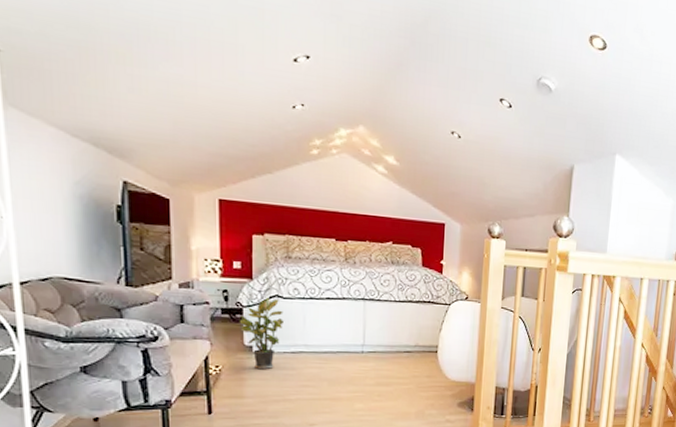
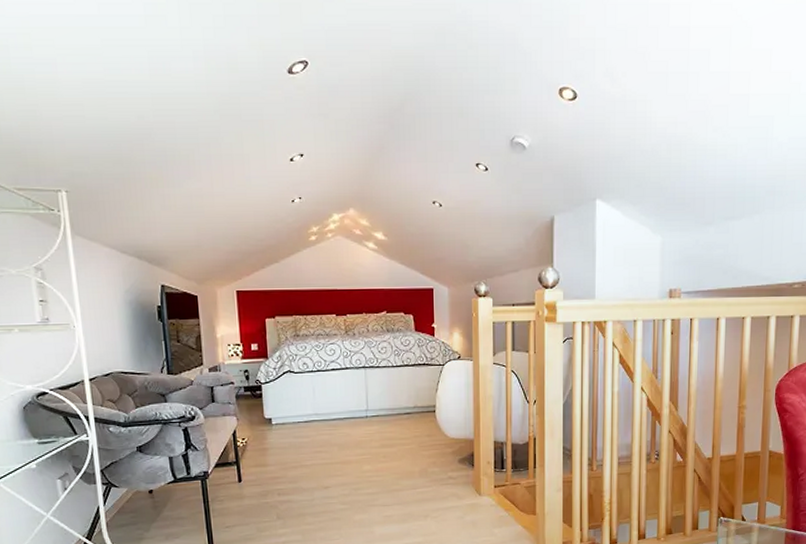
potted plant: present [239,297,285,370] -> none [259,373,297,440]

